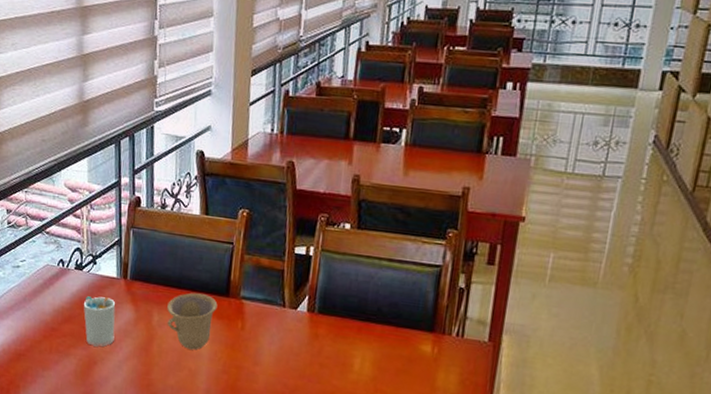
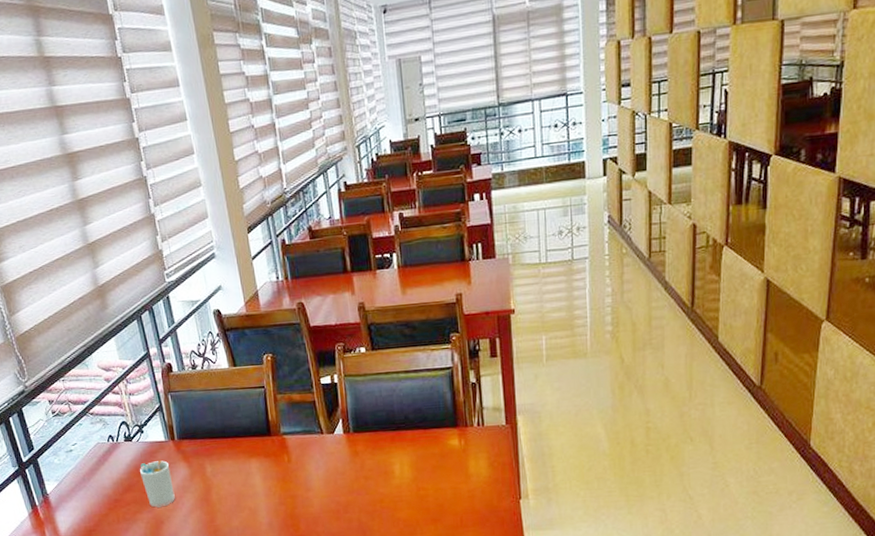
cup: present [167,292,218,350] -> none [217,438,263,491]

